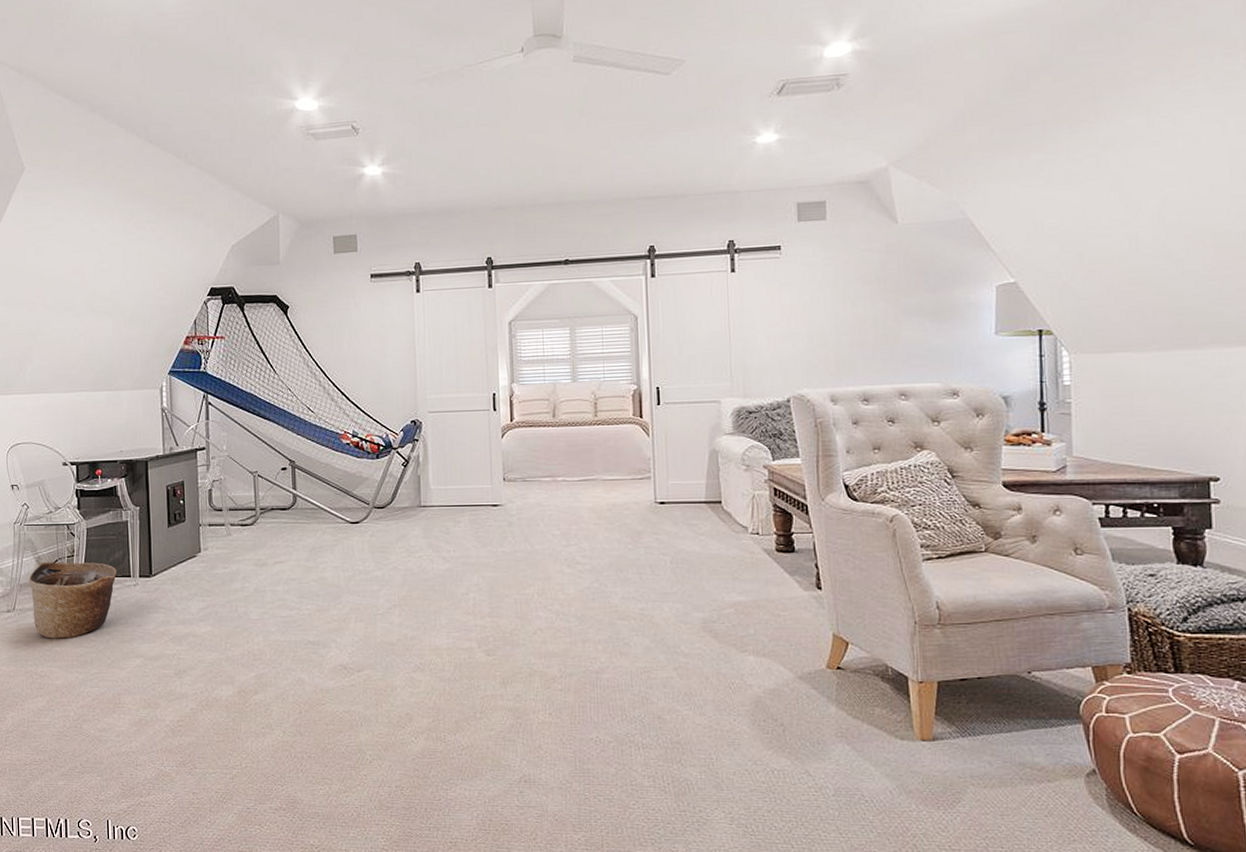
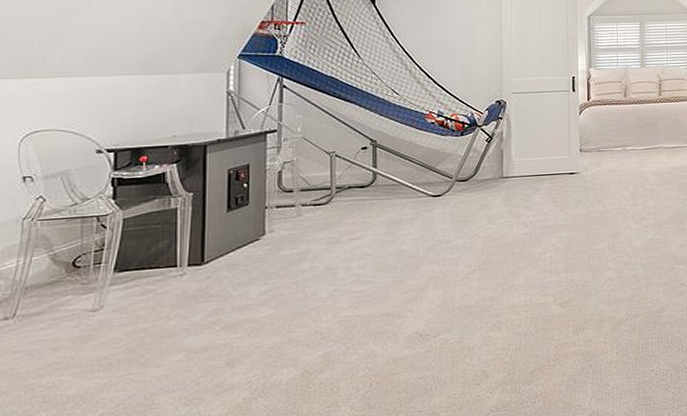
basket: present [28,562,117,639] -> none [38,254,159,344]

